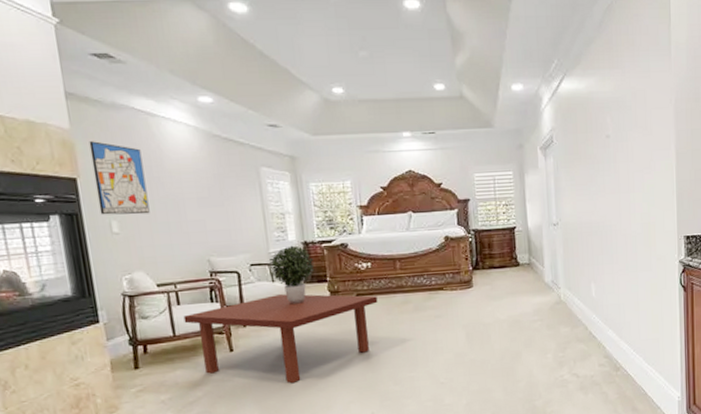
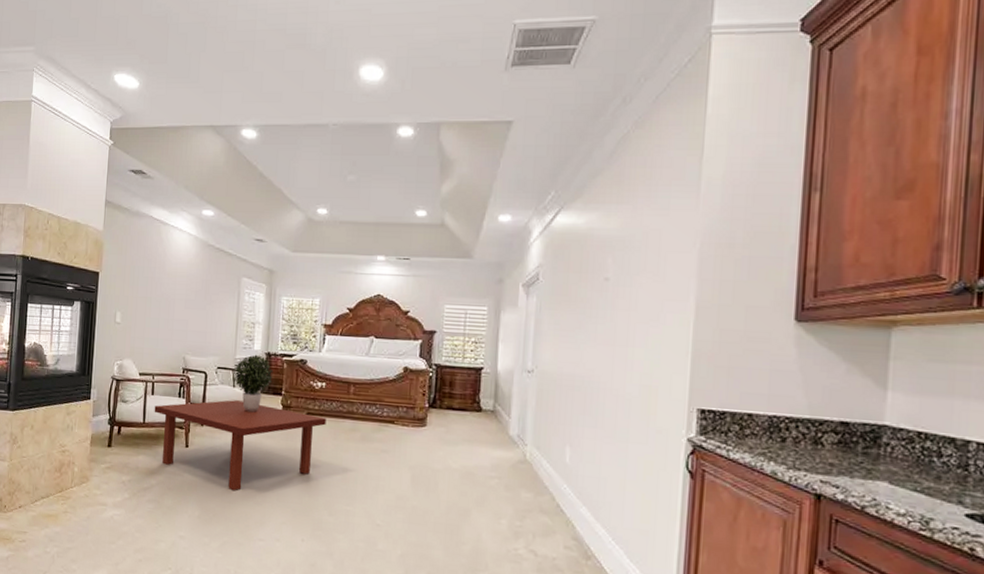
wall art: present [89,141,150,215] -> none [110,242,150,309]

